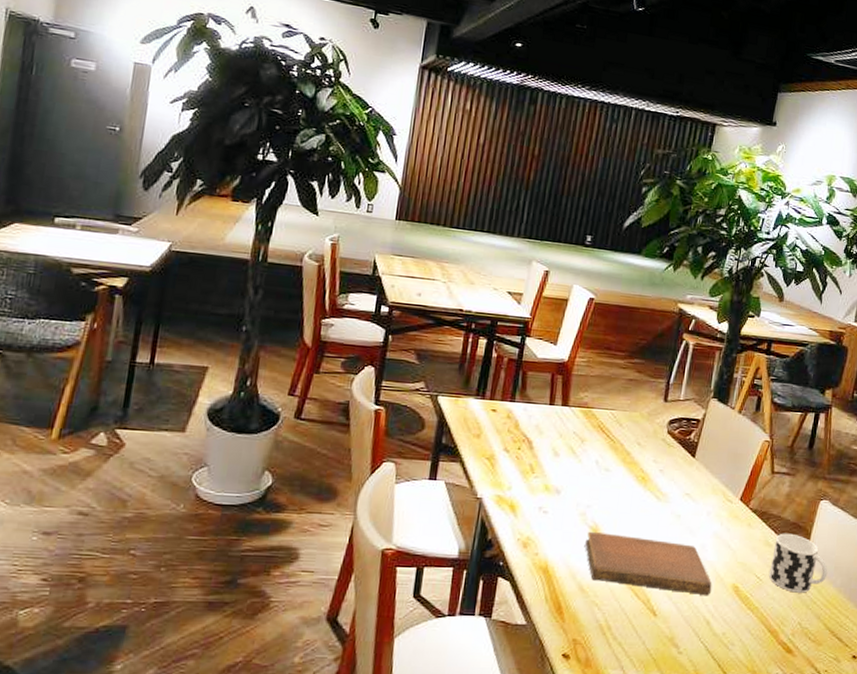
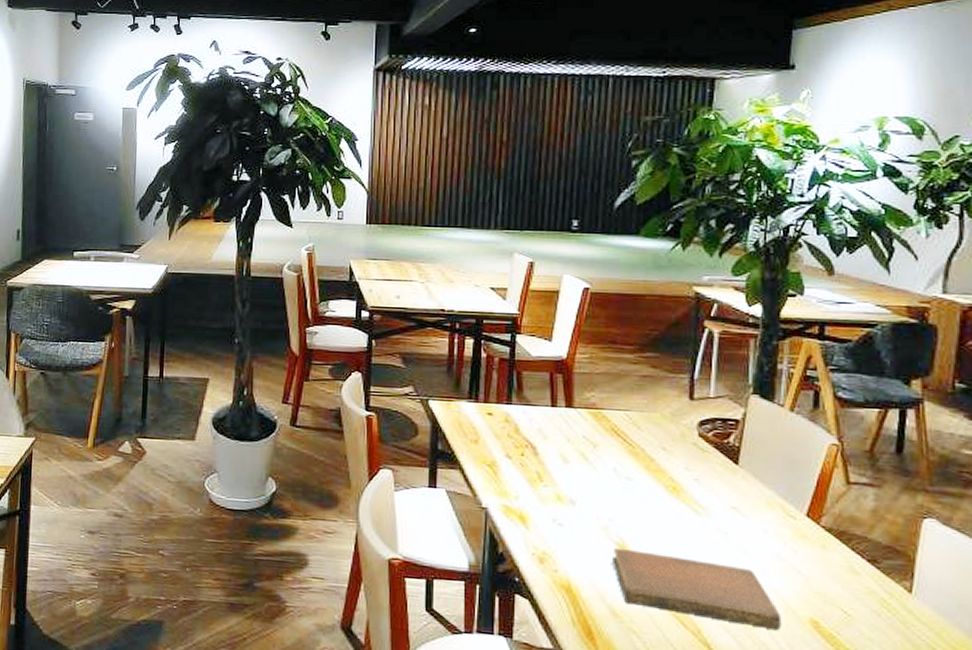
cup: present [769,533,828,593] -> none [861,558,948,636]

